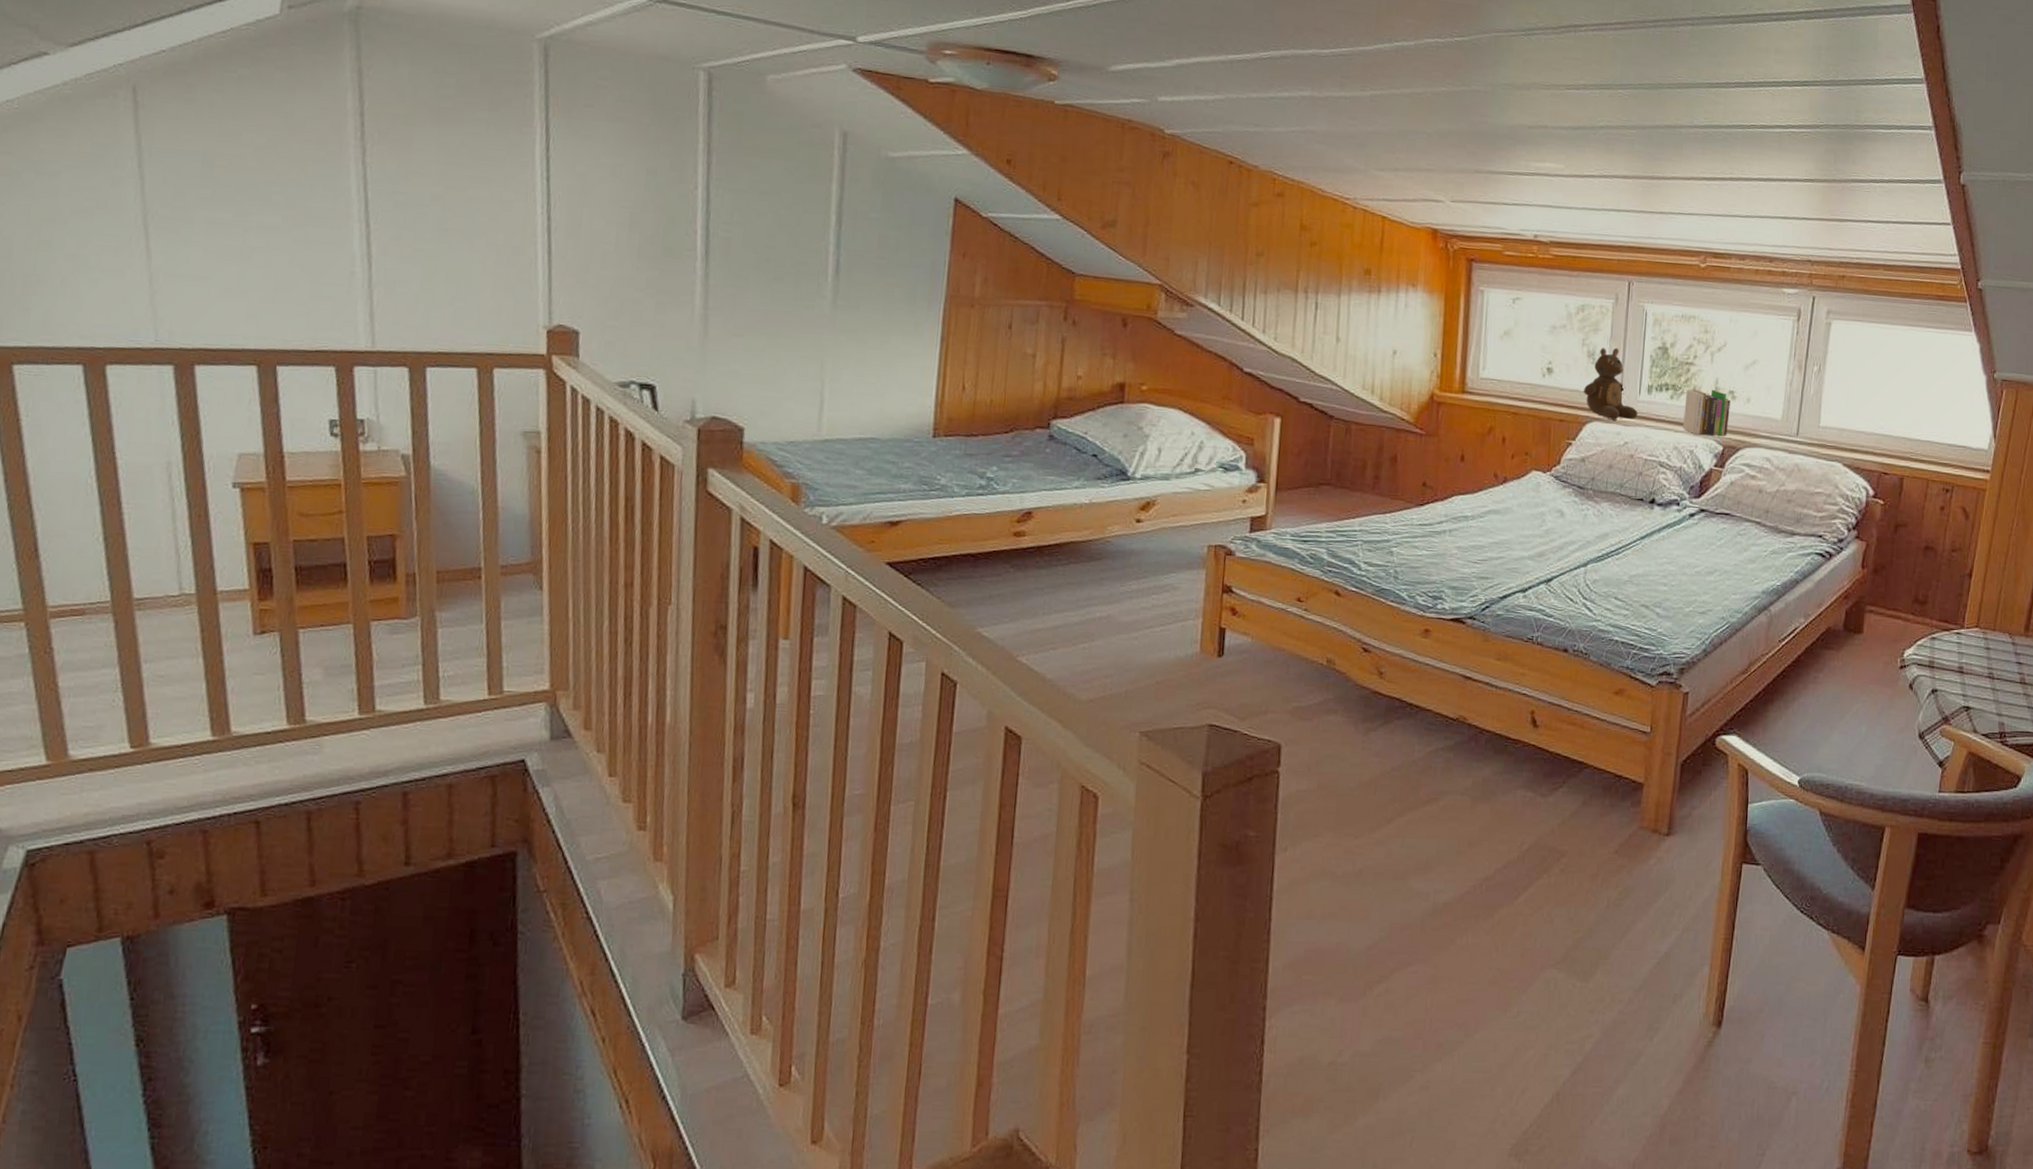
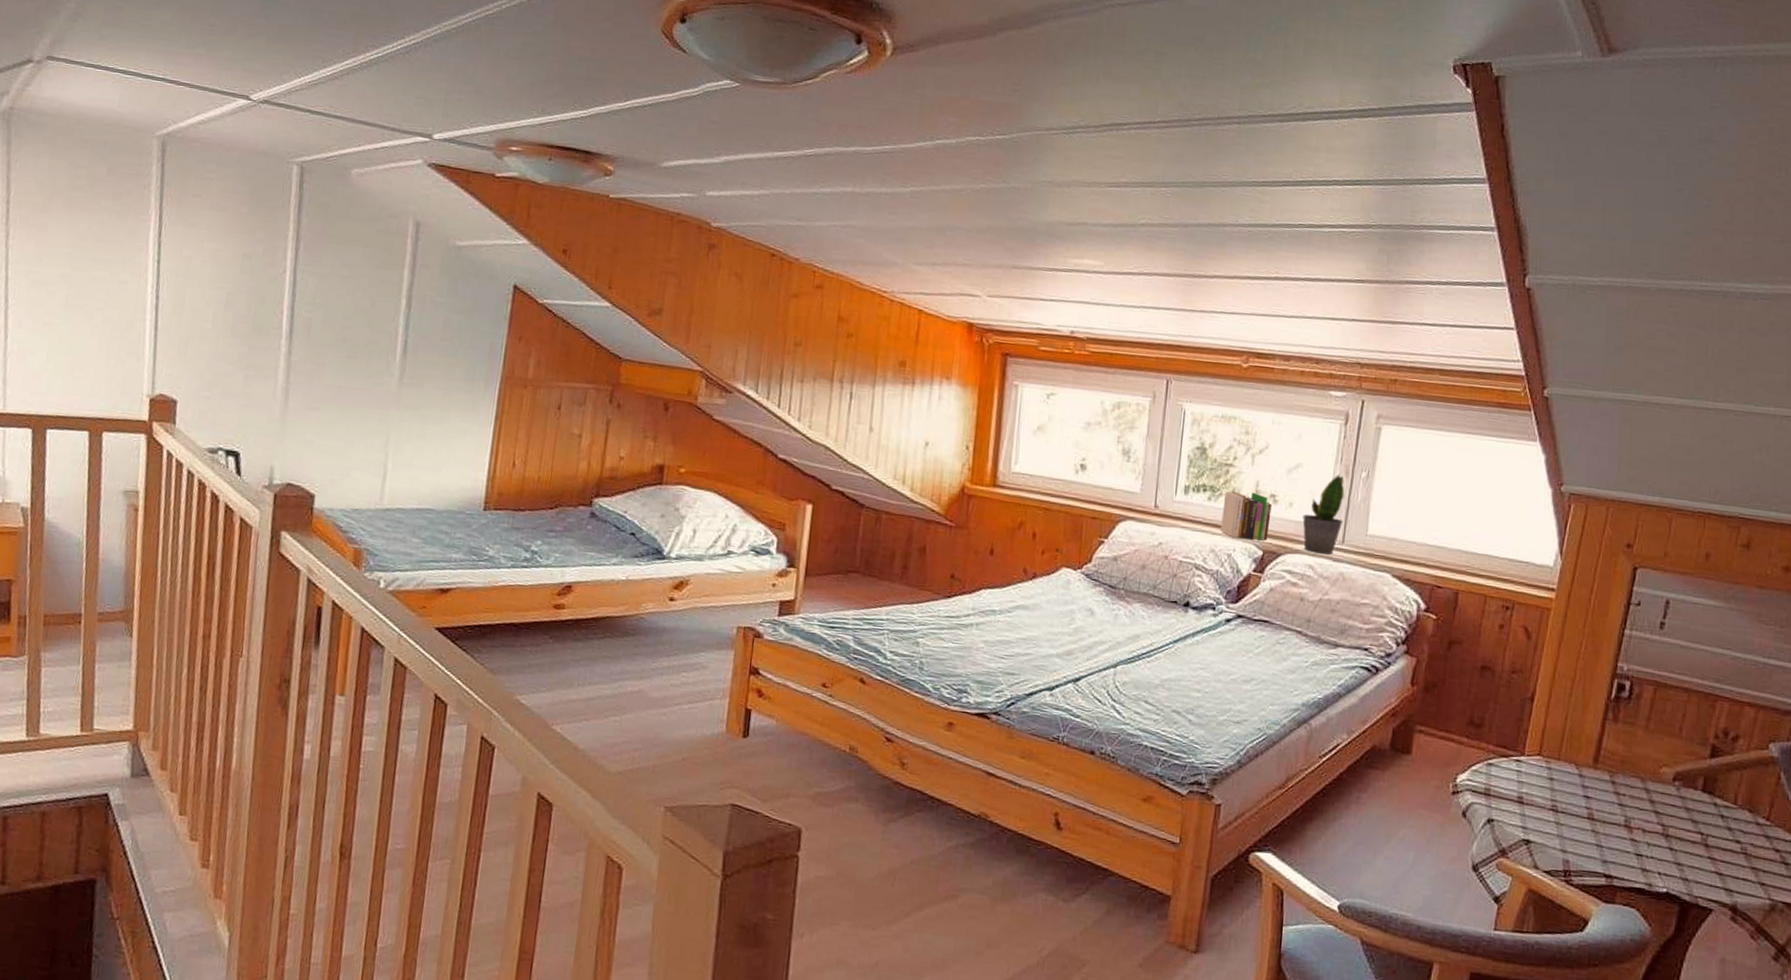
teddy bear: present [1583,347,1638,420] -> none [1117,446,1174,521]
potted plant: none [1759,369,1798,447] -> present [1302,475,1345,555]

